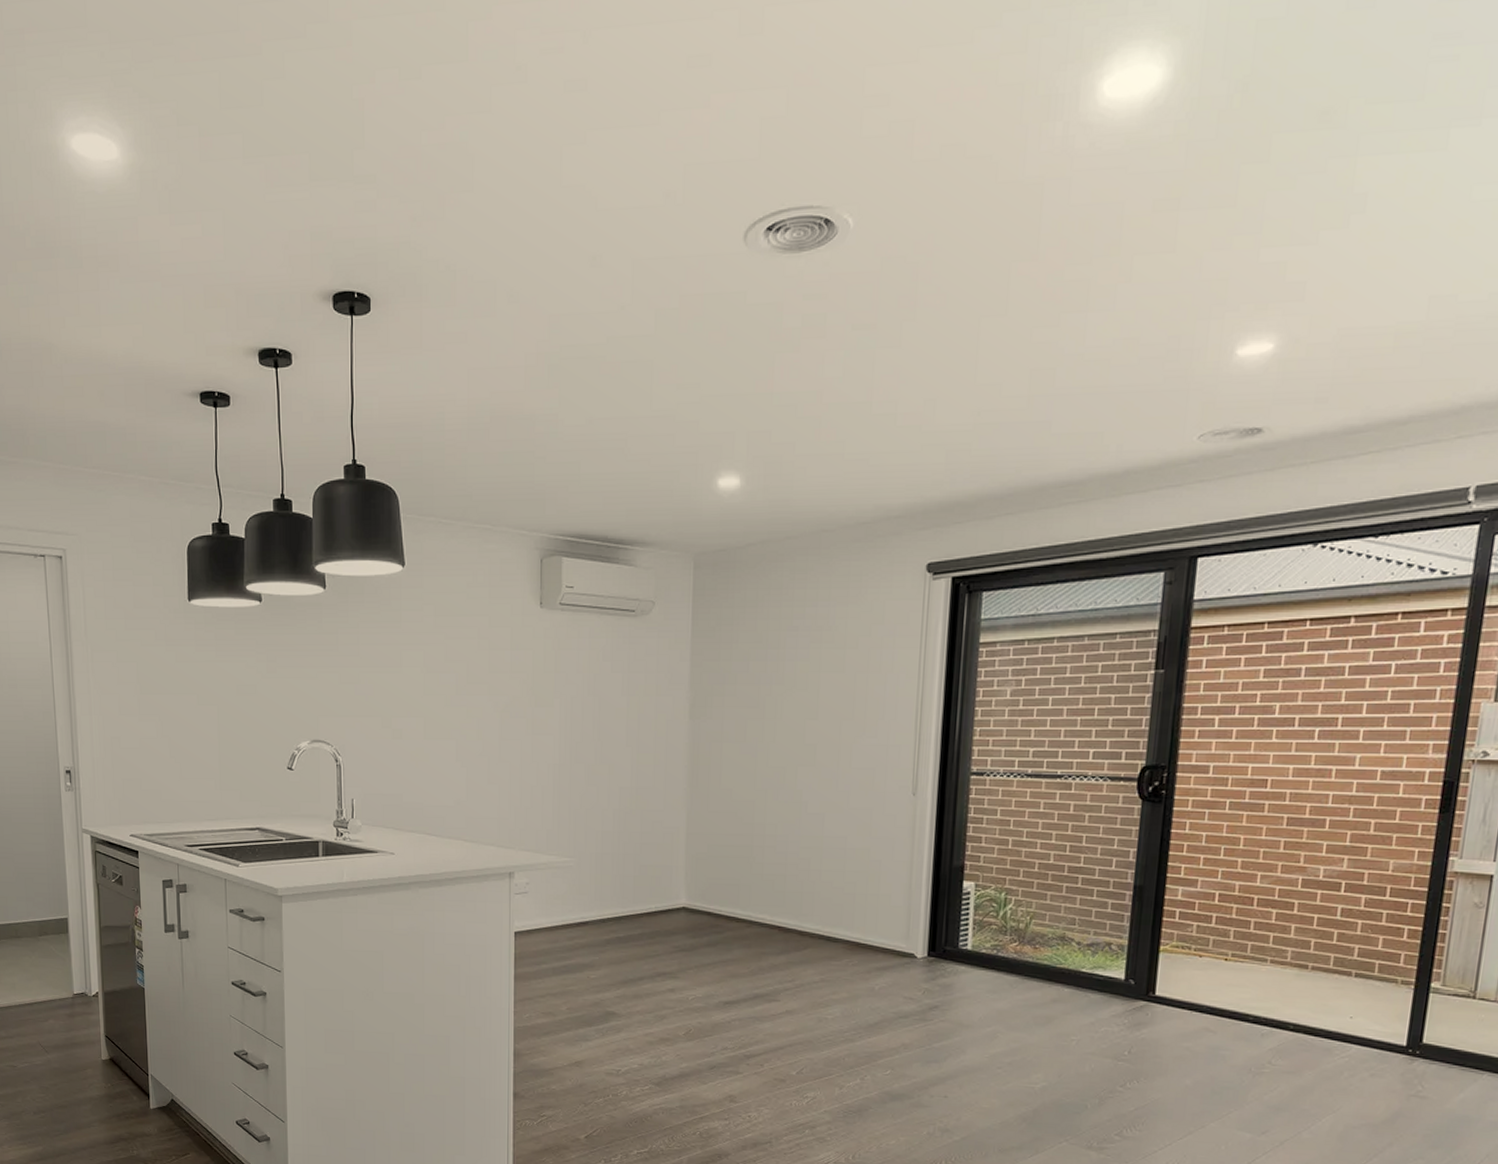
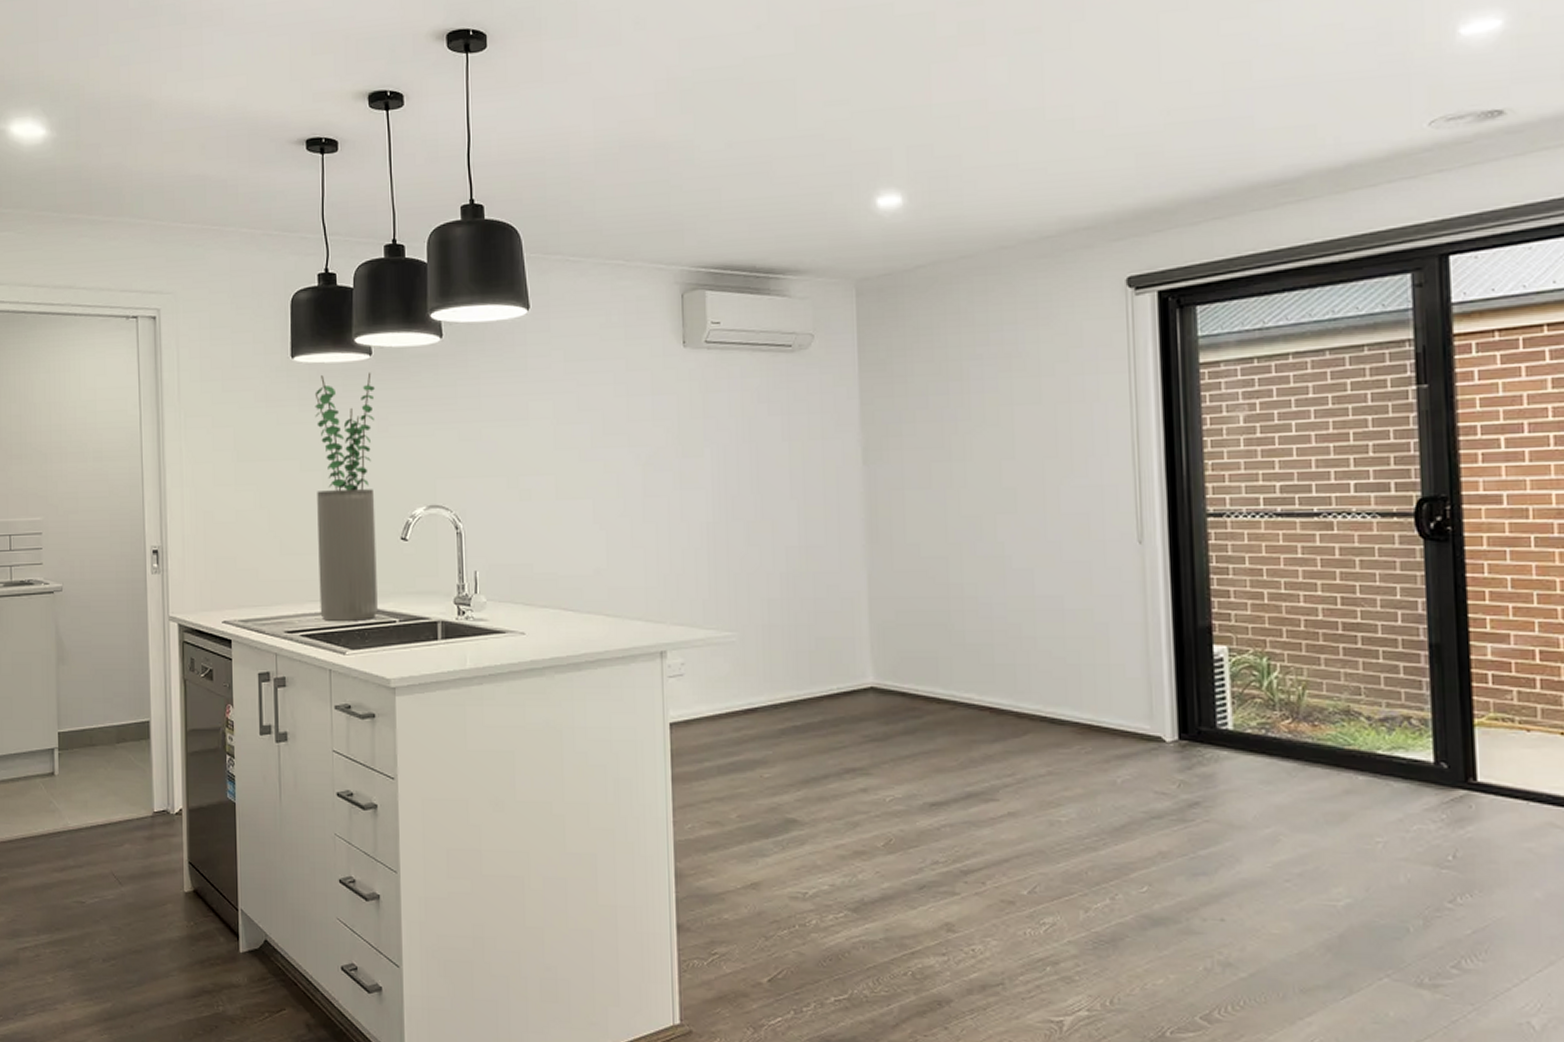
vase: none [210,617,267,839] -> present [314,372,378,622]

